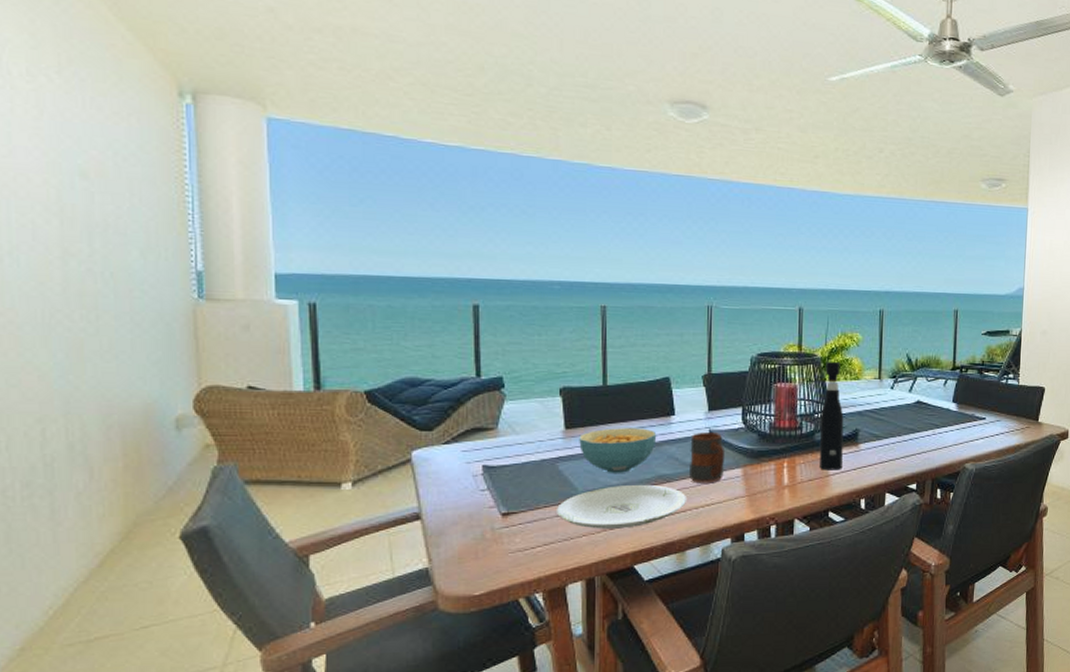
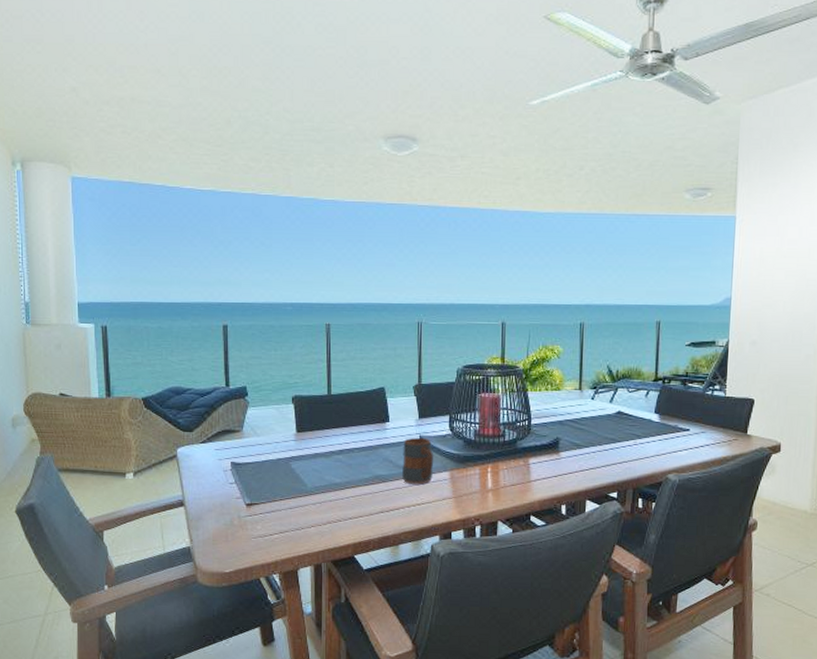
plate: present [555,485,688,529] -> none [289,483,401,522]
cereal bowl: present [579,428,657,473] -> none [308,432,374,473]
pepper grinder: present [819,361,844,470] -> none [521,372,545,477]

